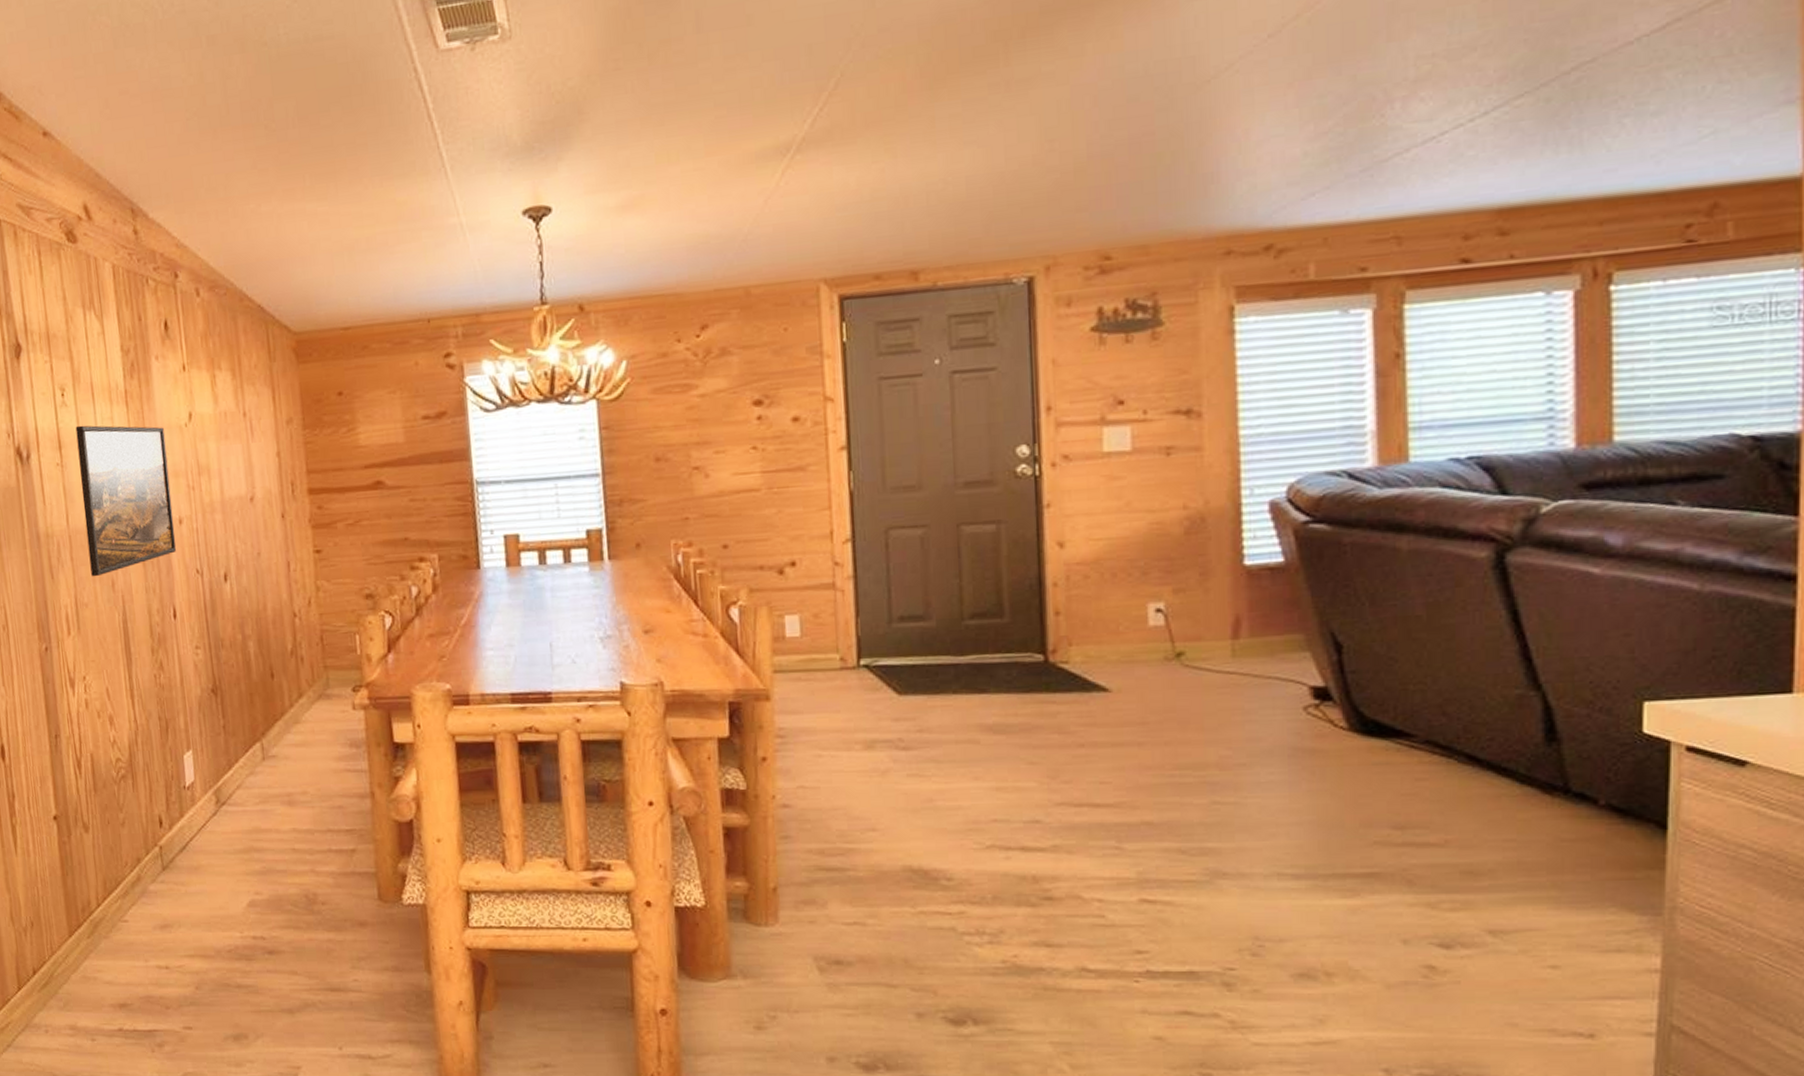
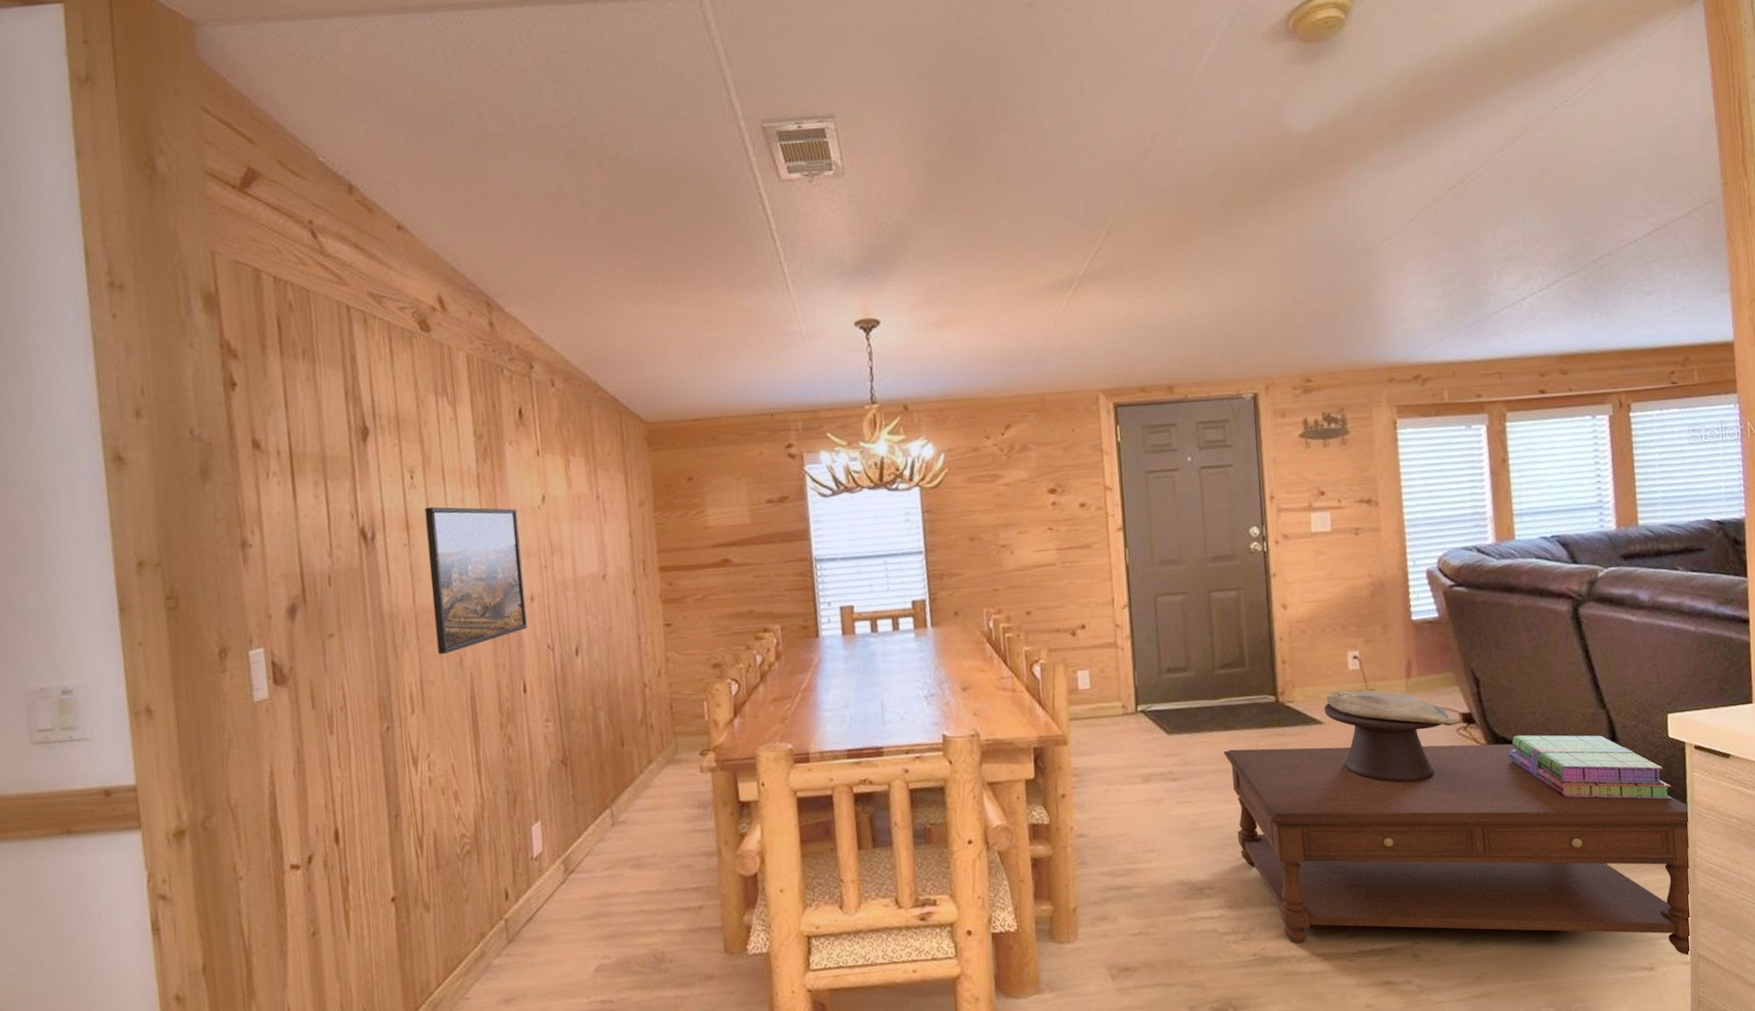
coffee table: none [971,716,1669,1025] -> present [1224,743,1691,956]
decorative bowl: none [1111,651,1314,771] -> present [1324,689,1463,783]
stack of books: none [1382,718,1643,817] -> present [1509,735,1672,800]

